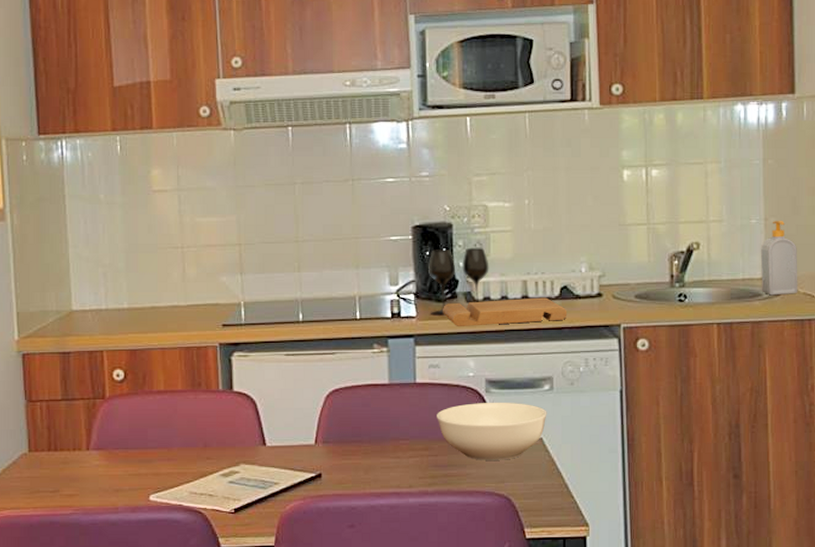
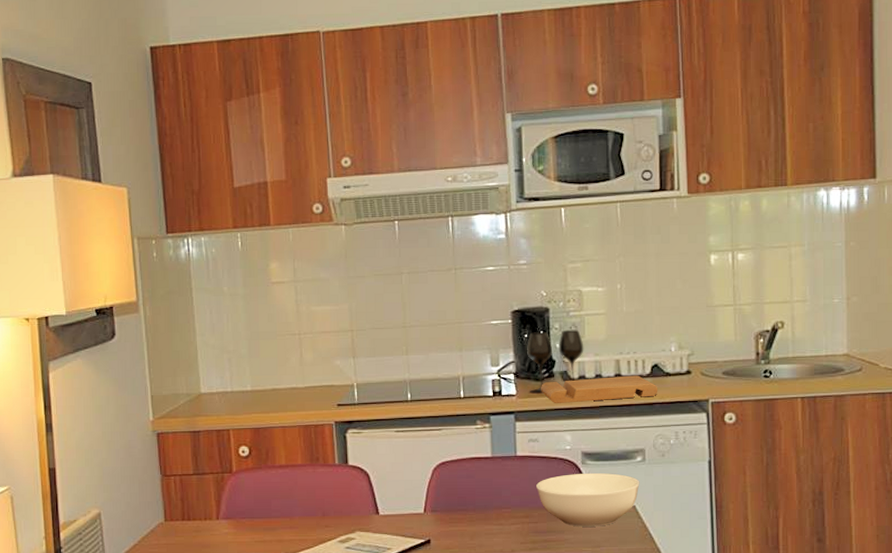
soap bottle: present [760,220,798,296] -> none [842,299,879,371]

